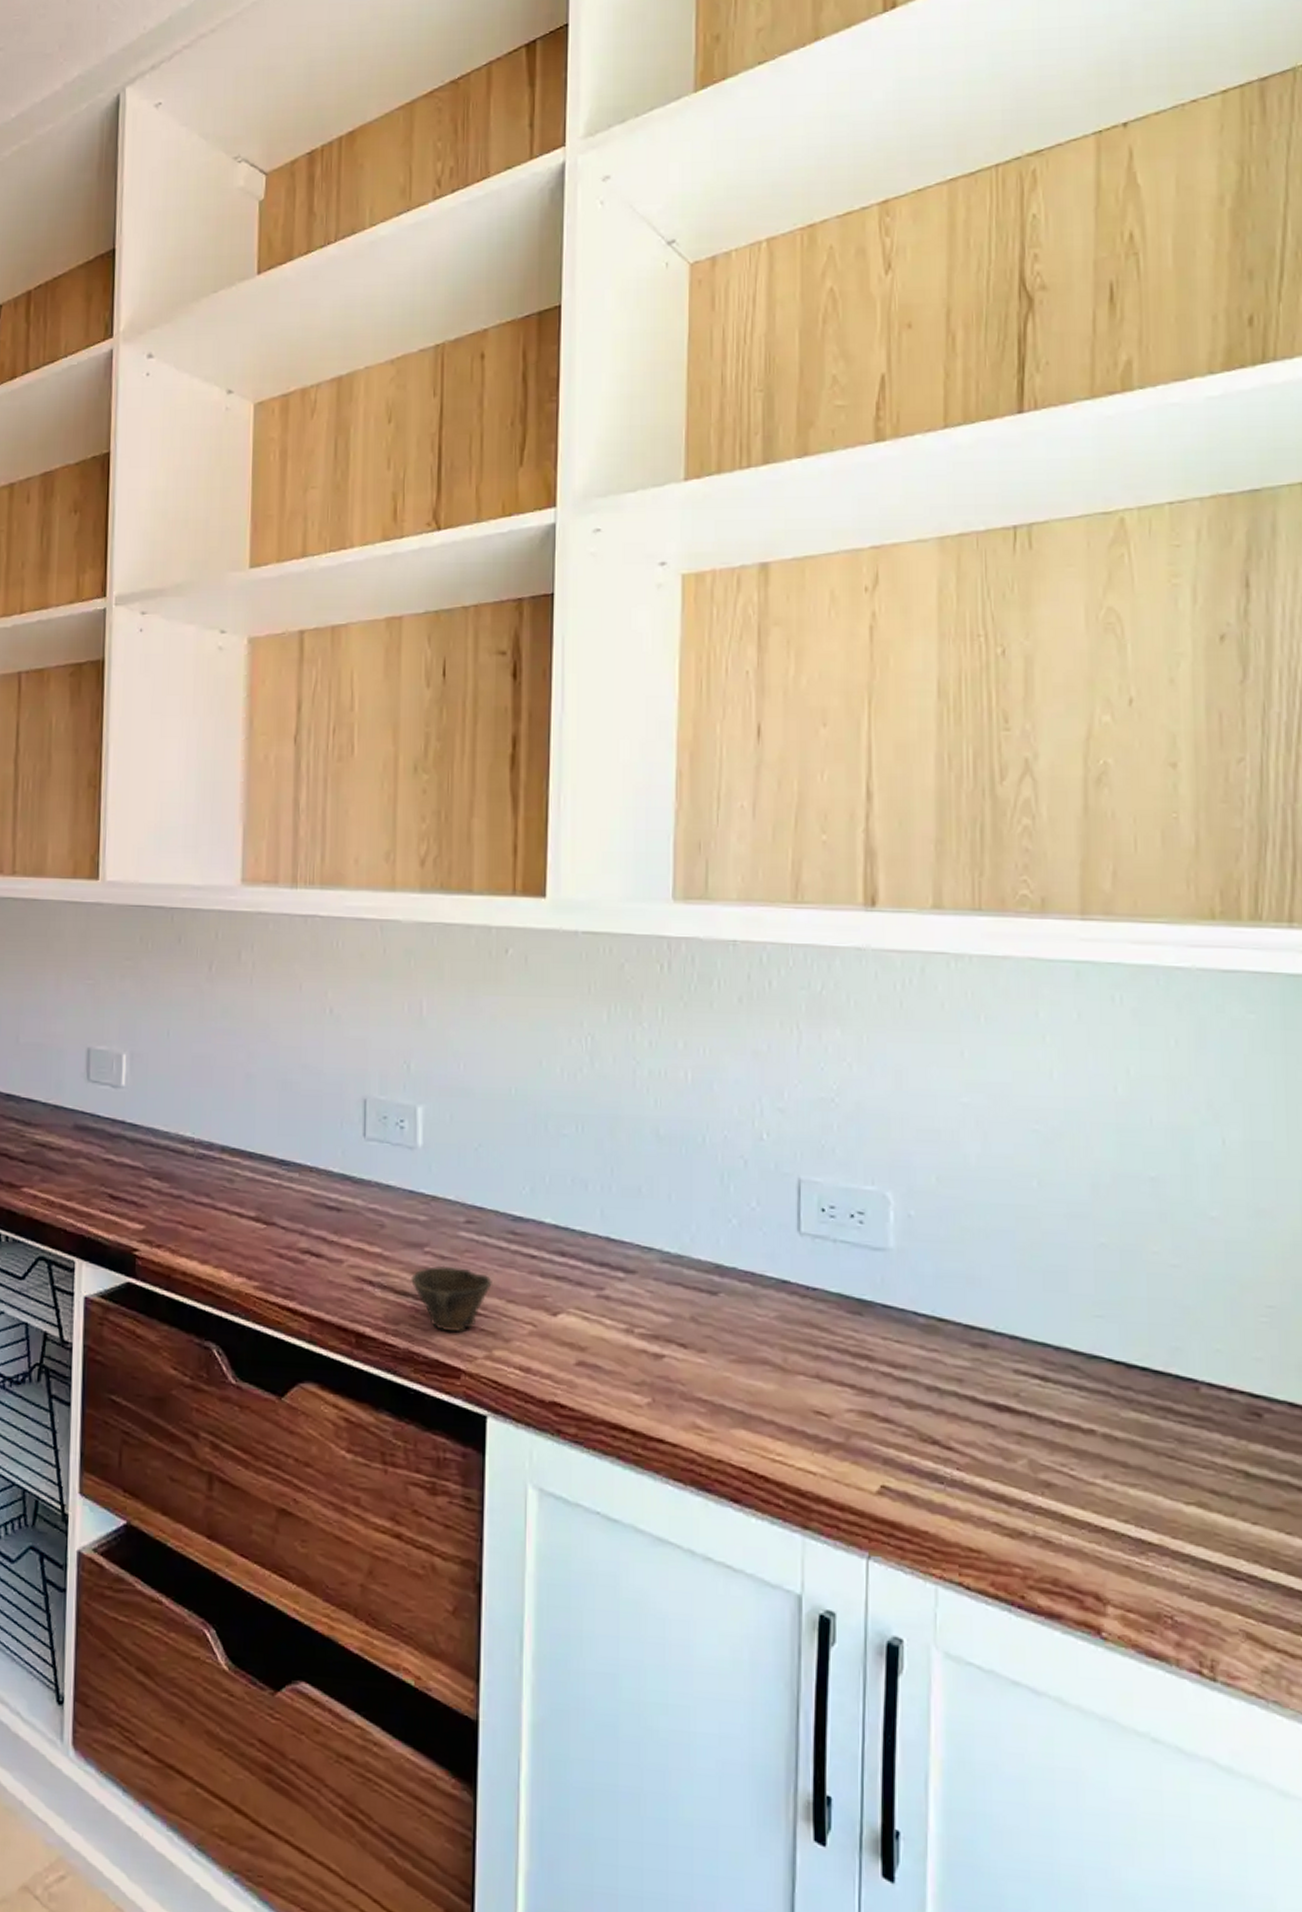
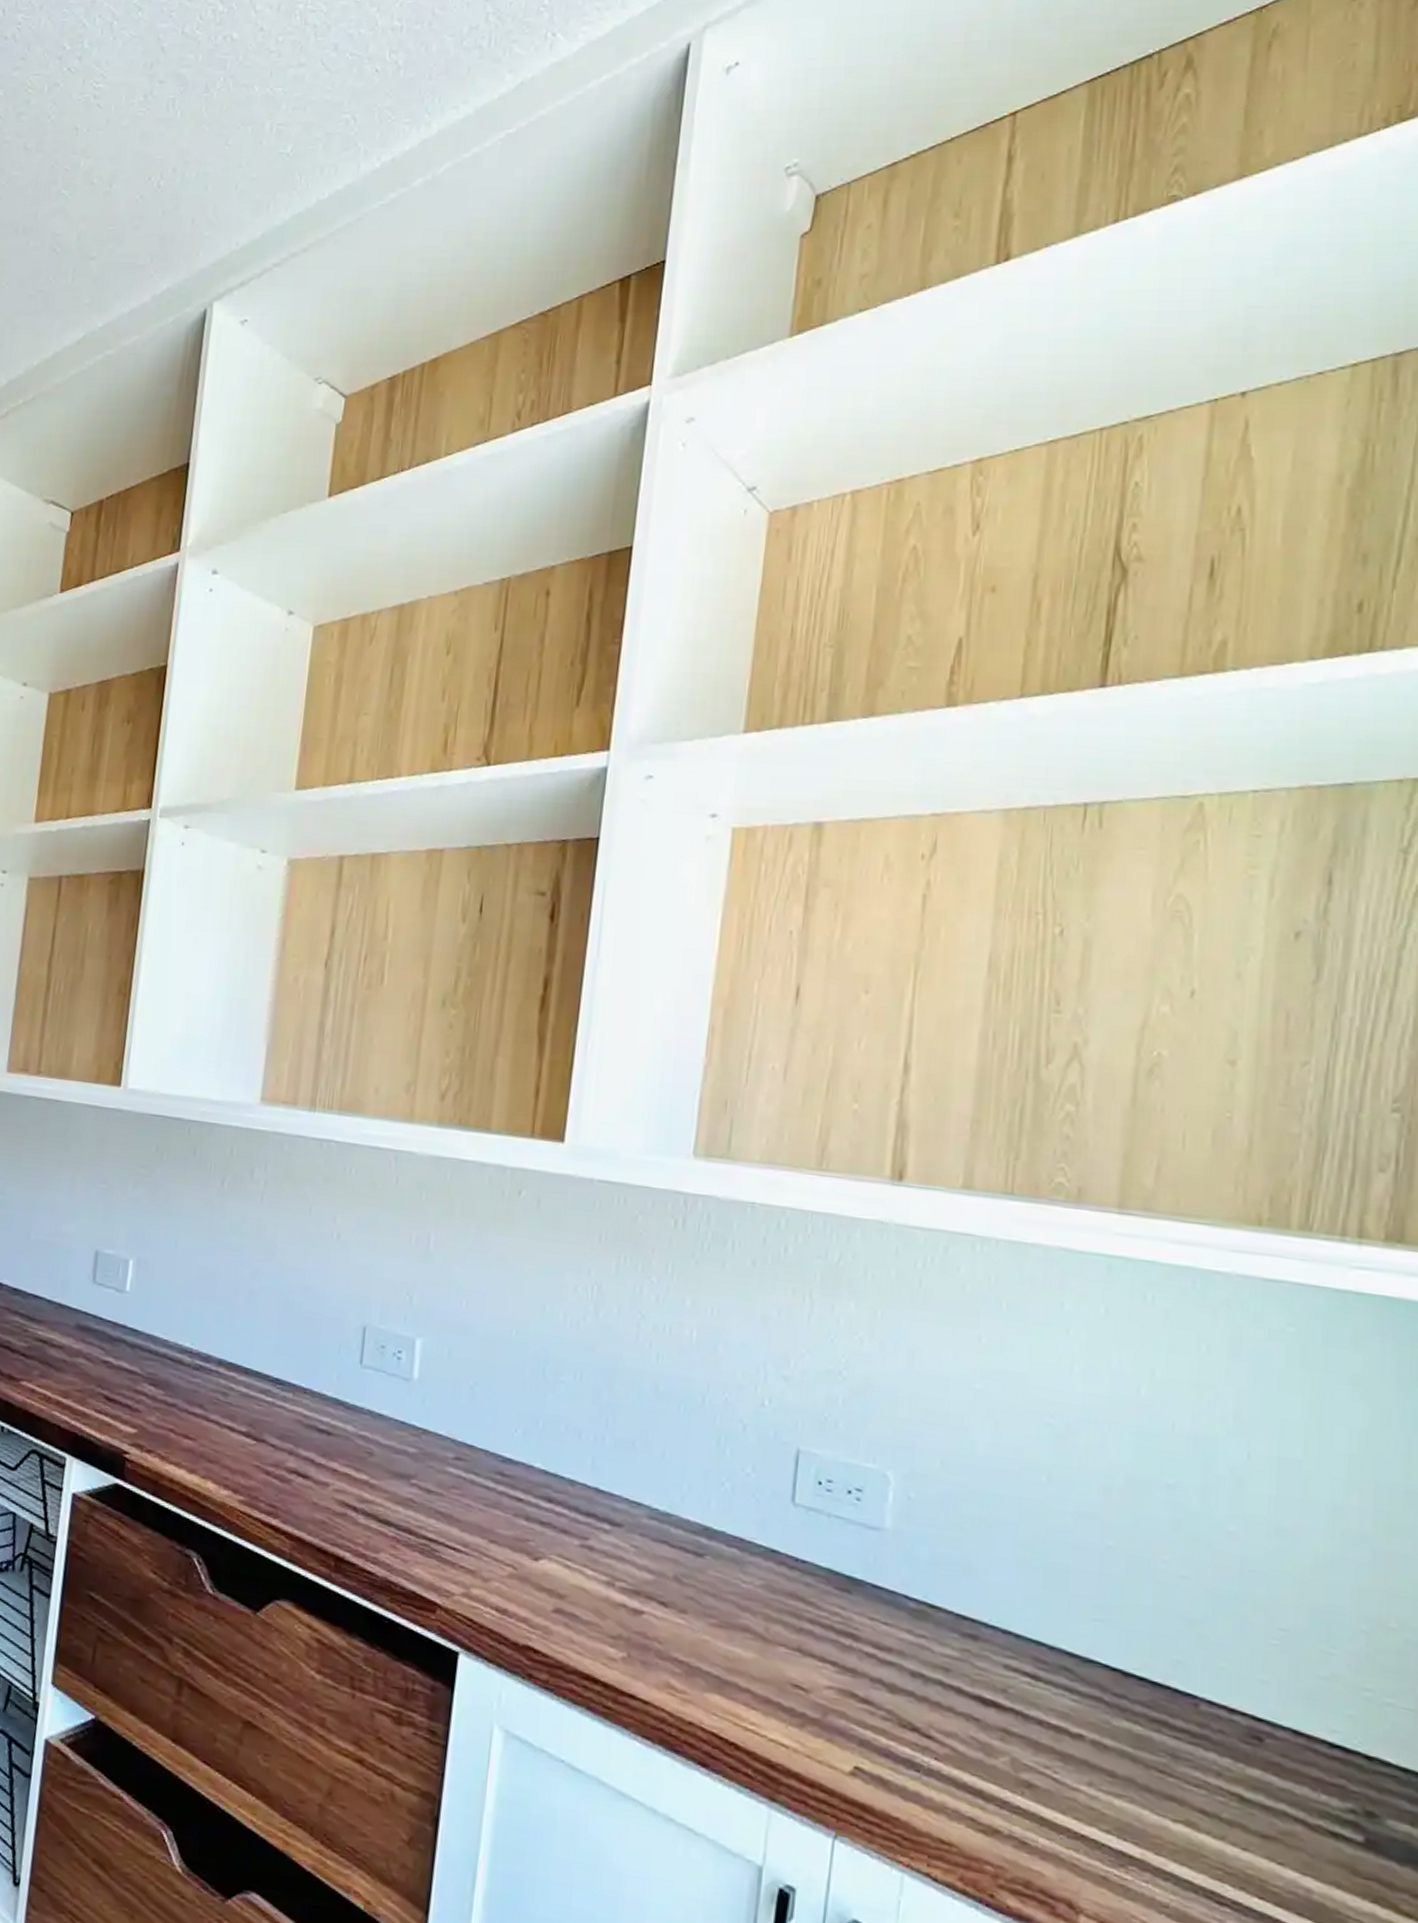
cup: present [411,1265,492,1333] -> none [395,1498,476,1568]

